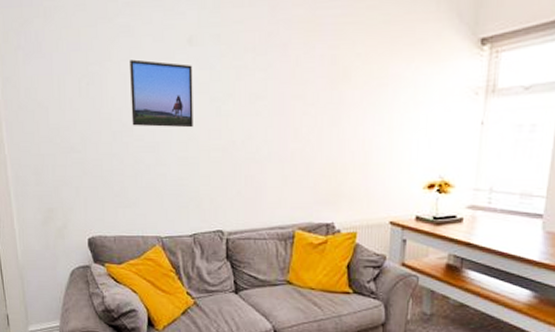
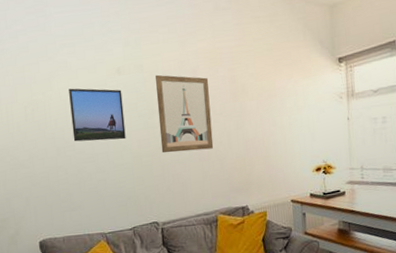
wall art: none [234,48,302,149] -> present [155,74,214,153]

